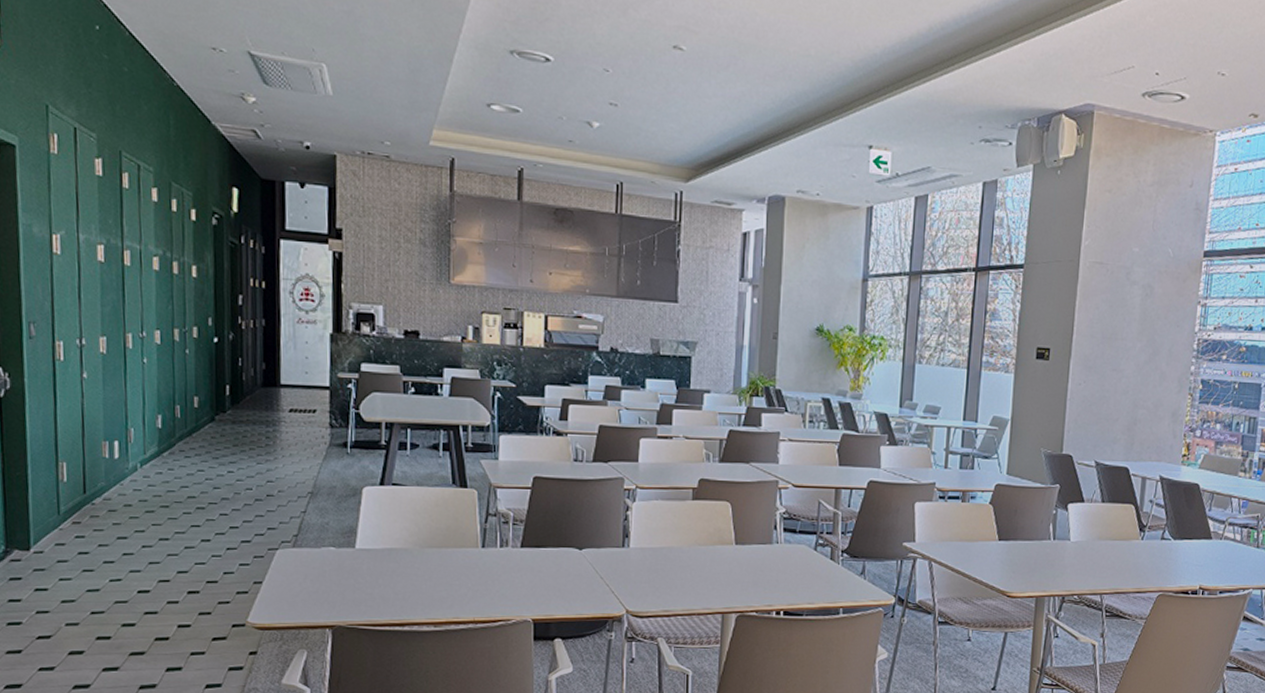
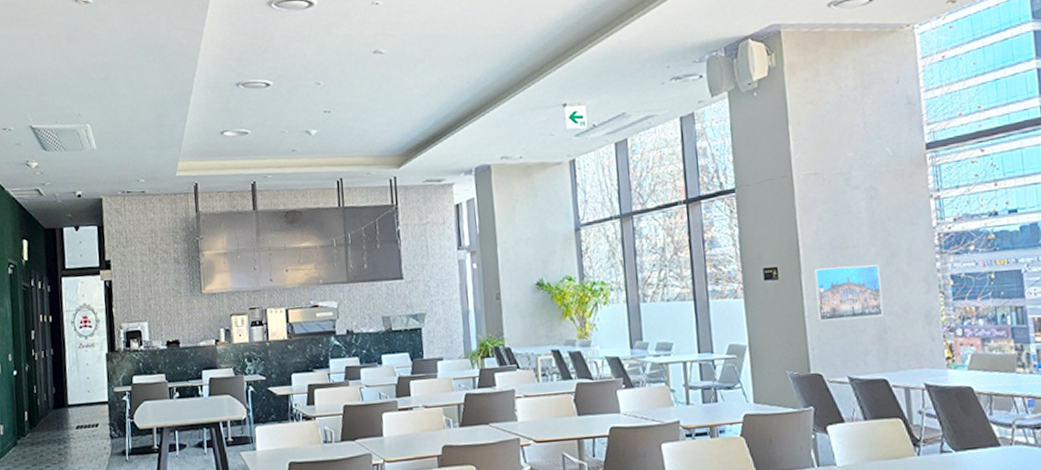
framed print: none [1077,356,1141,409] -> present [813,264,884,321]

